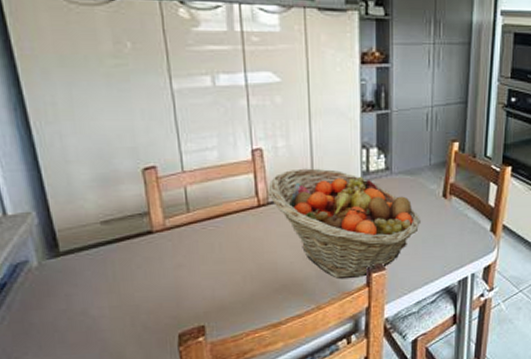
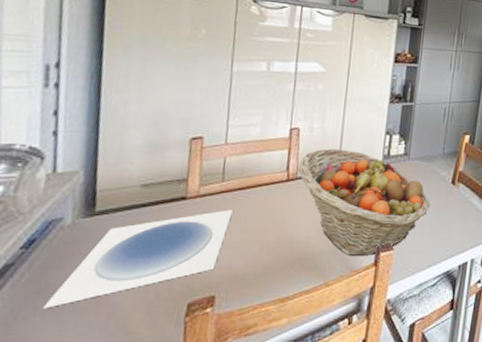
plate: none [33,241,206,348] -> present [42,210,233,309]

